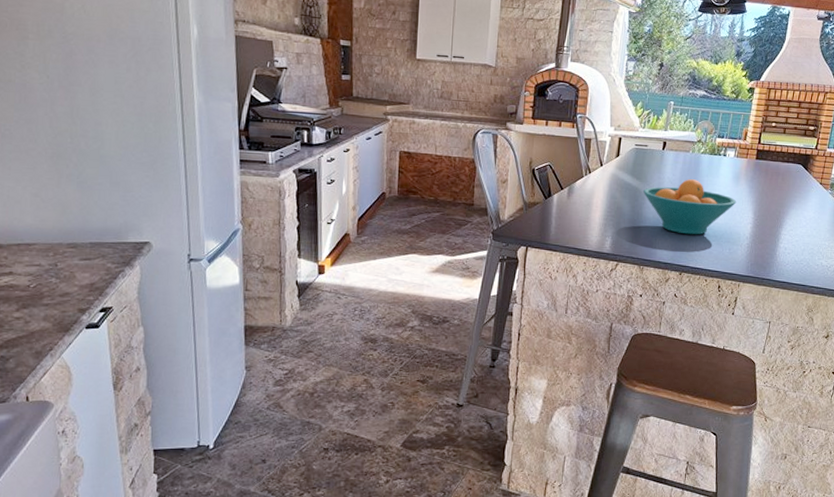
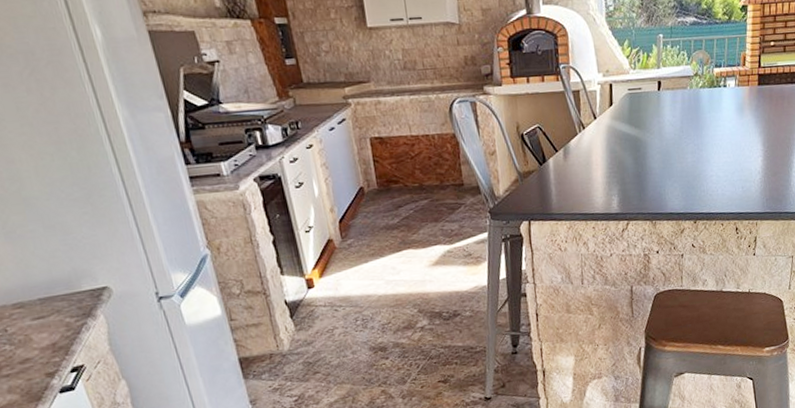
fruit bowl: present [643,179,737,235] -> none [644,118,744,180]

